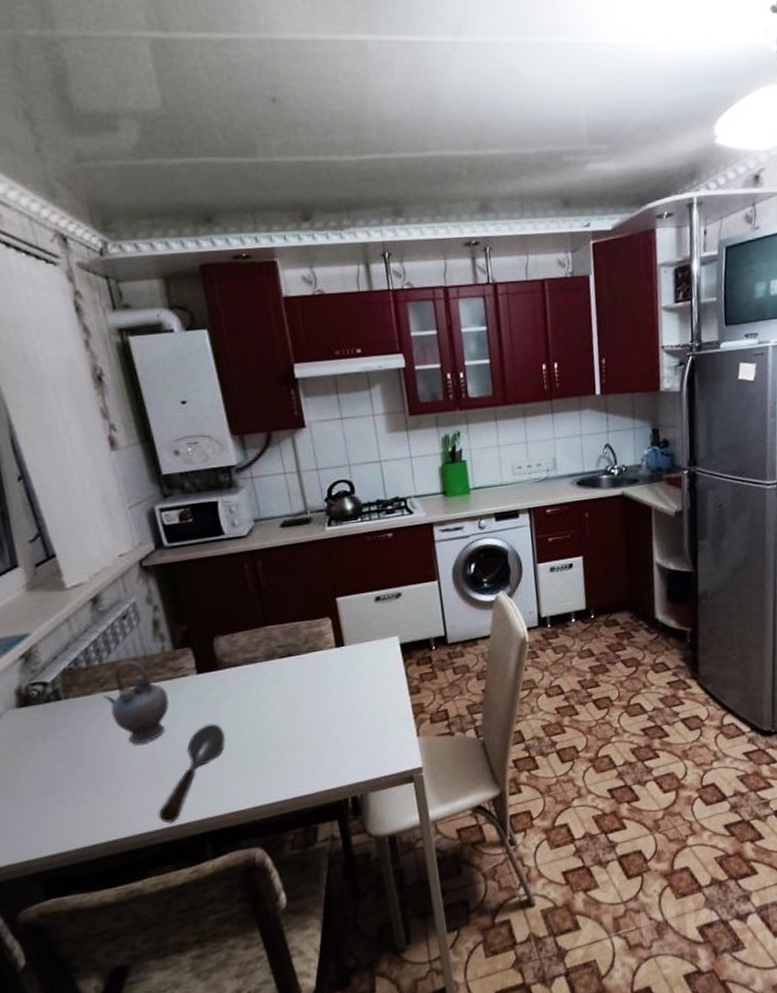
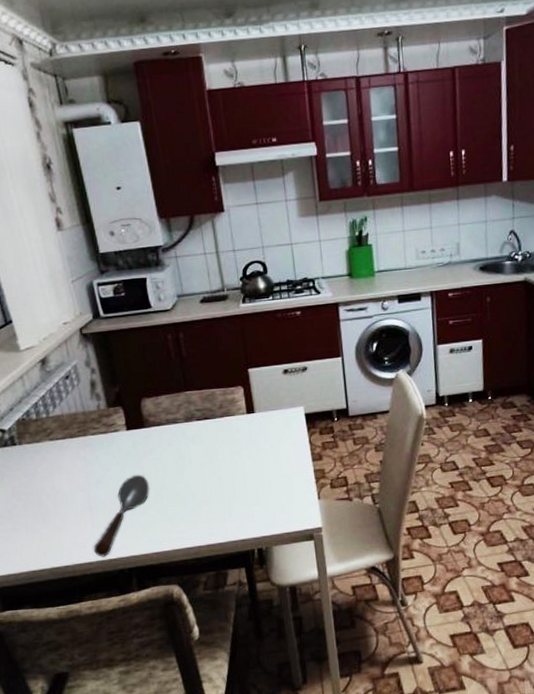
teapot: present [103,660,169,745] -> none [49,415,103,488]

